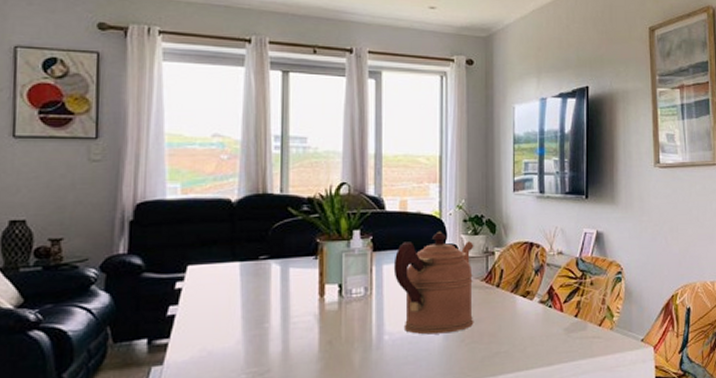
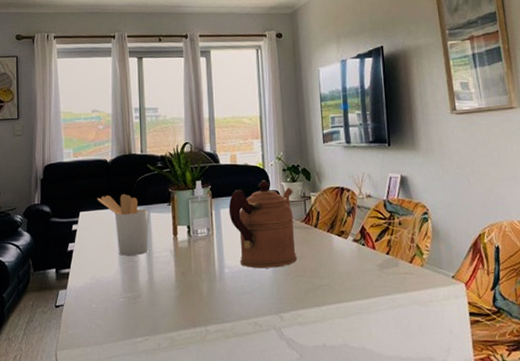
utensil holder: none [213,243,287,321] -> present [97,193,149,256]

